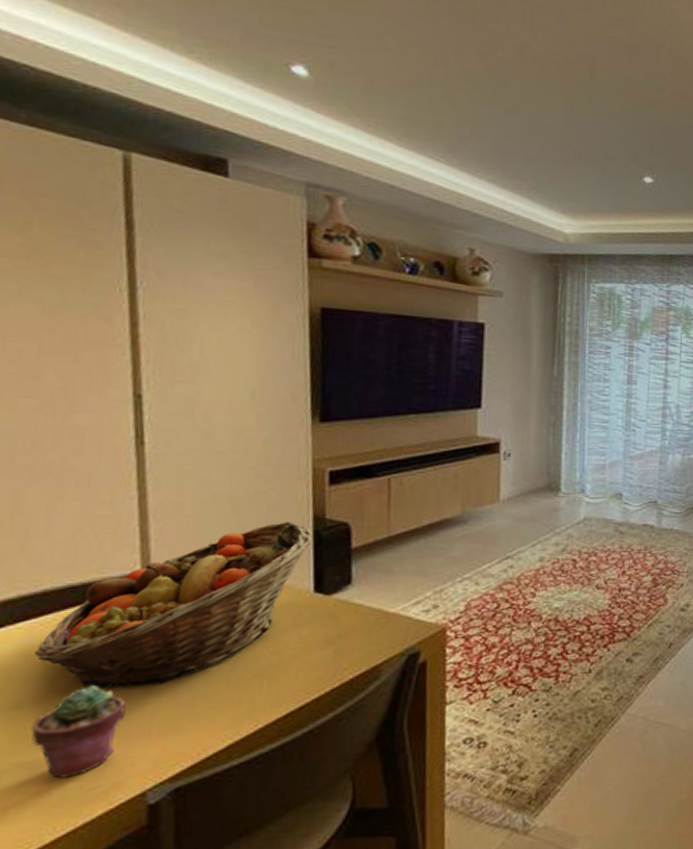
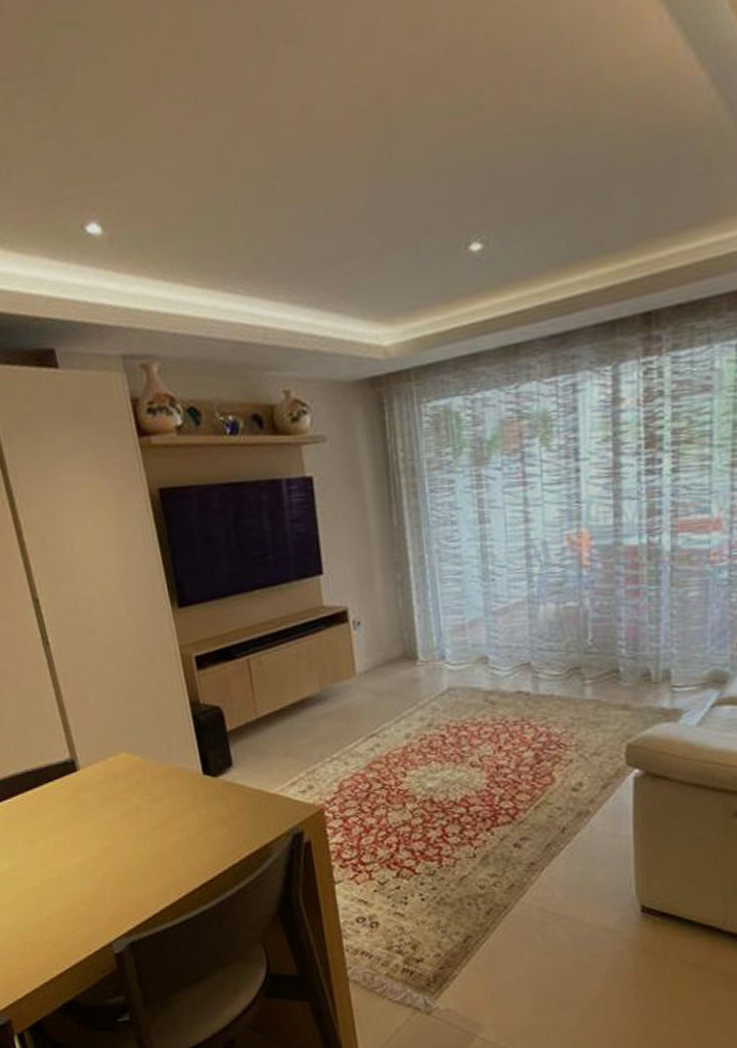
potted succulent: present [30,685,126,779] -> none [26,854,85,927]
fruit basket: present [35,522,312,688] -> none [15,708,193,857]

